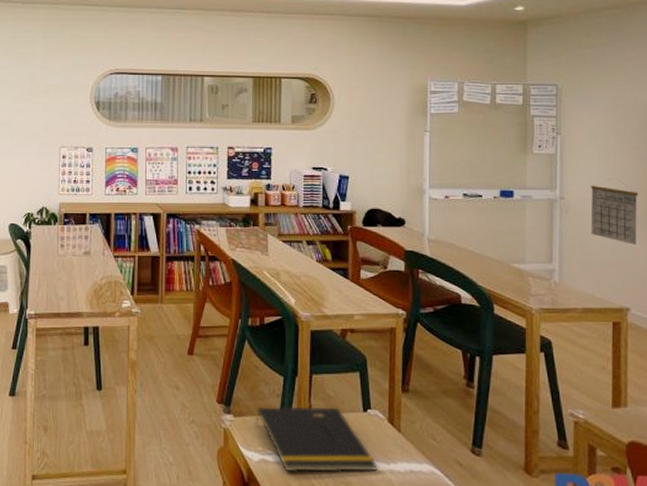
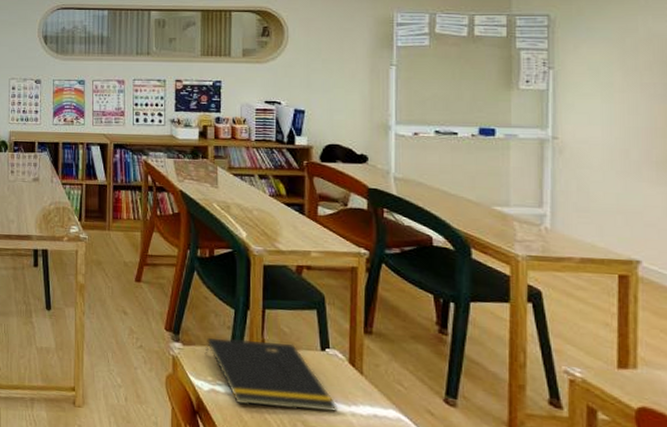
calendar: present [590,180,639,245] -> none [591,119,653,191]

